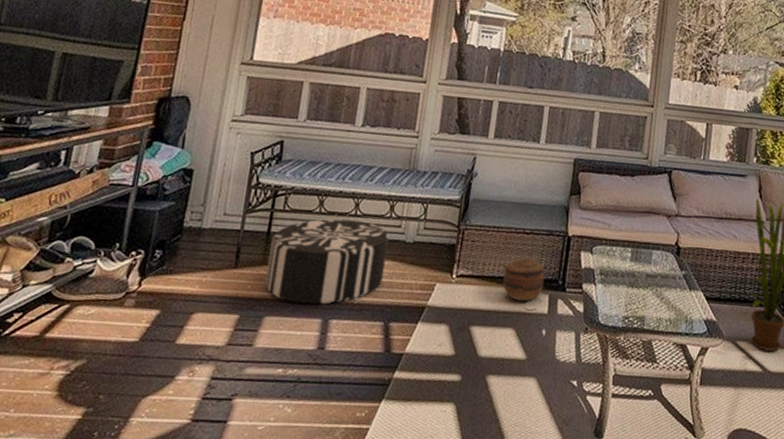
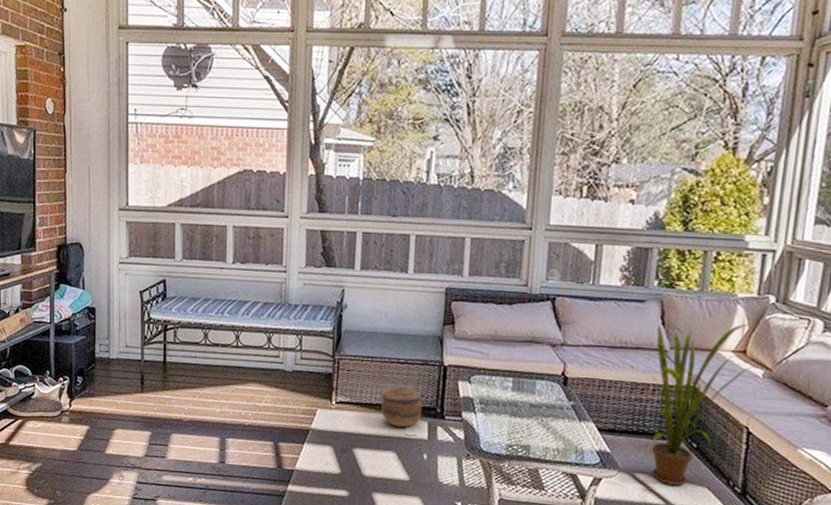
pouf: present [264,218,389,305] -> none [168,349,269,425]

